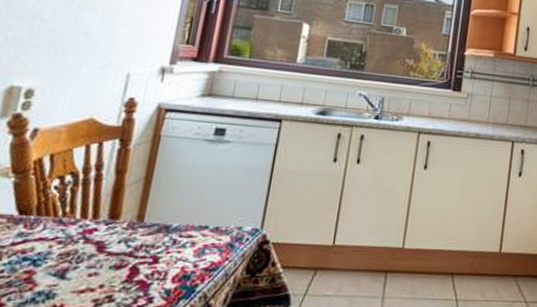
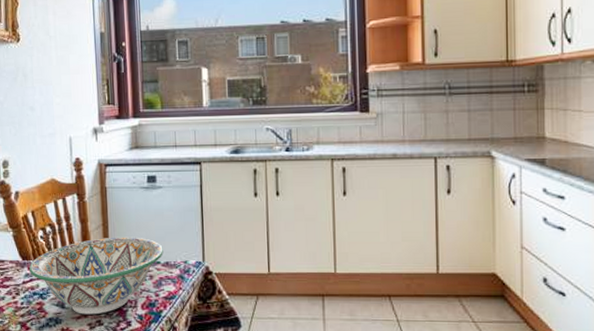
decorative bowl: none [25,193,216,288] -> present [29,237,163,315]

